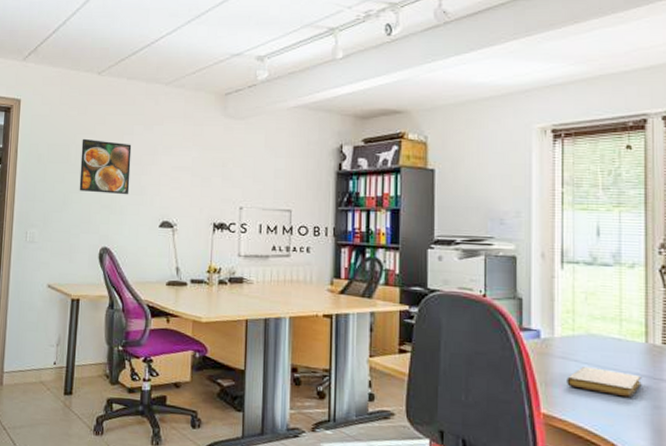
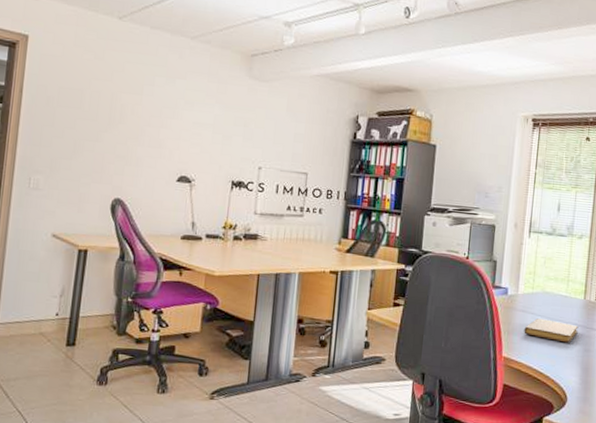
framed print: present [79,138,132,195] -> none [92,84,152,147]

